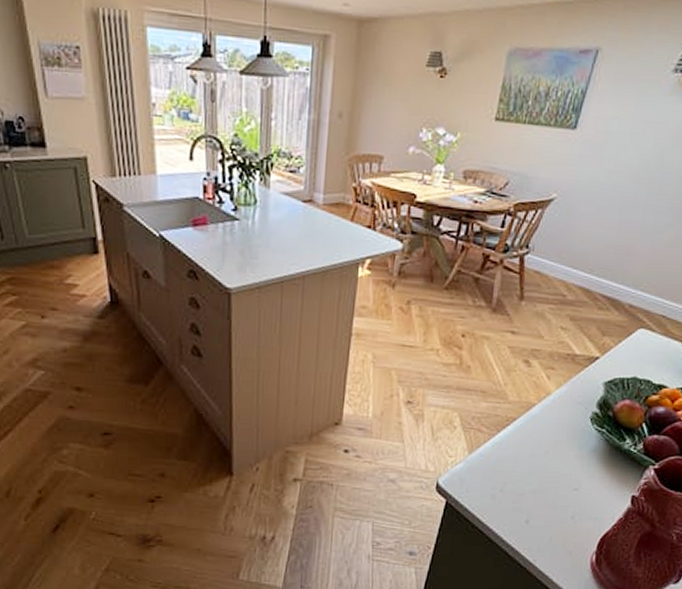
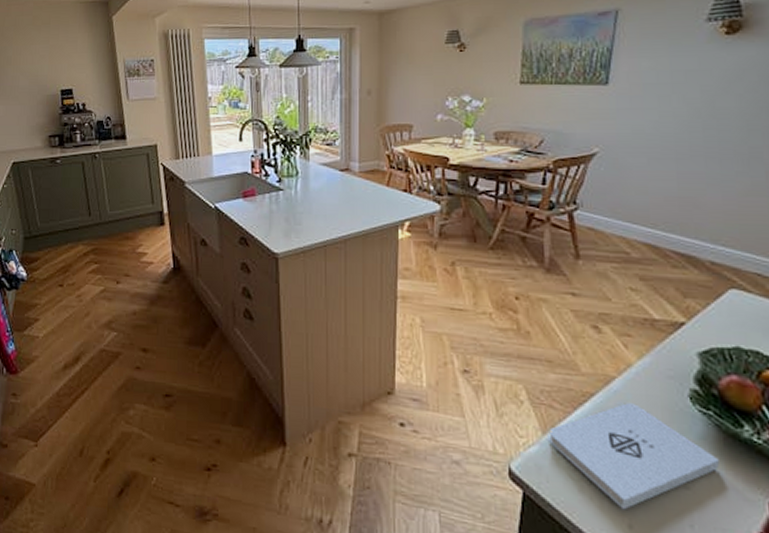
notepad: none [473,425,604,509] -> present [549,403,721,510]

